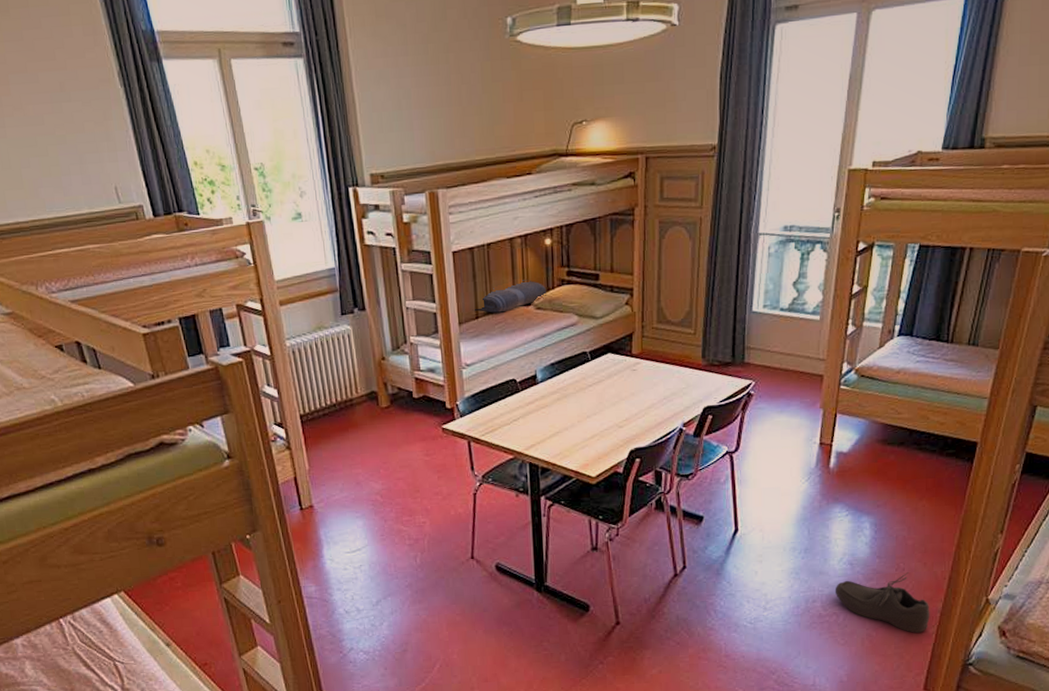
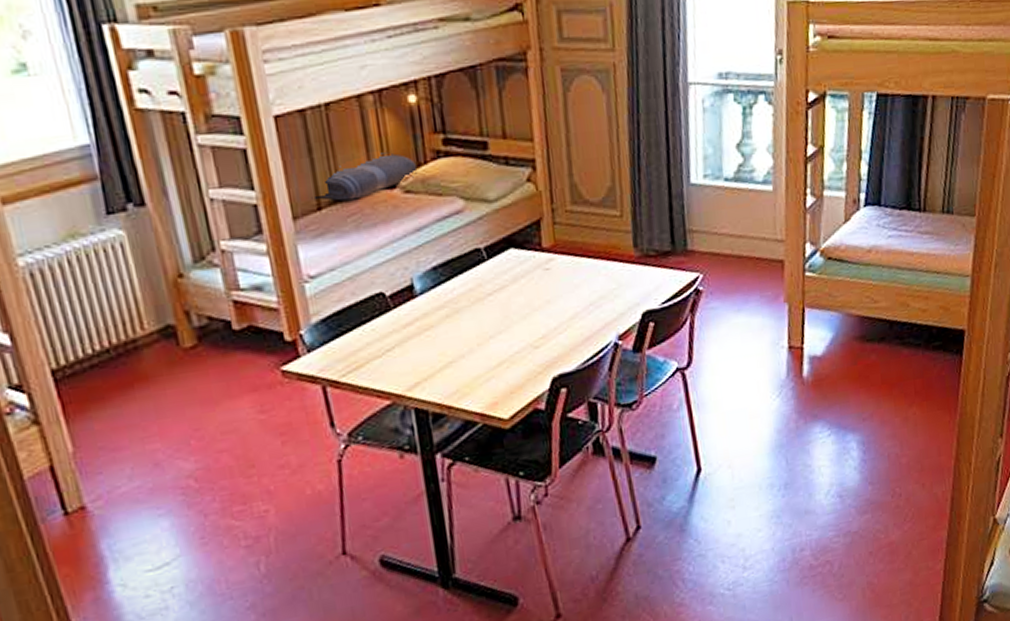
arctic: present [835,572,930,633] -> none [825,498,936,573]

